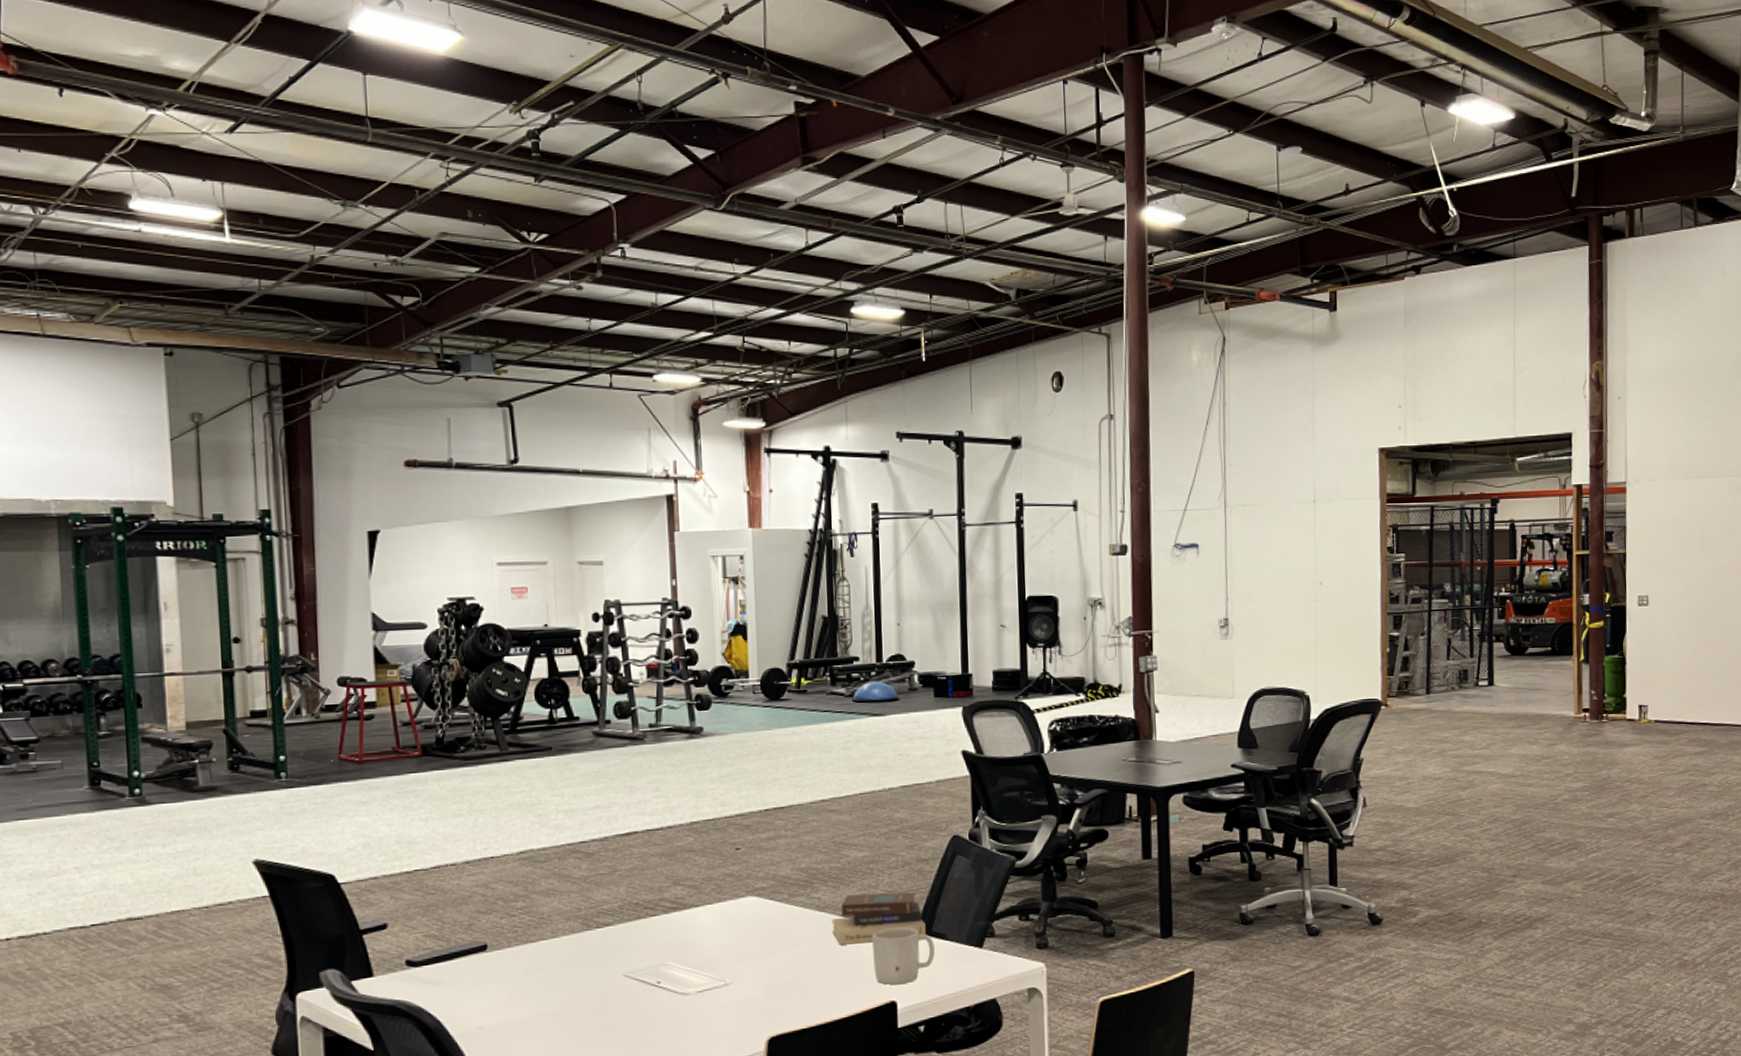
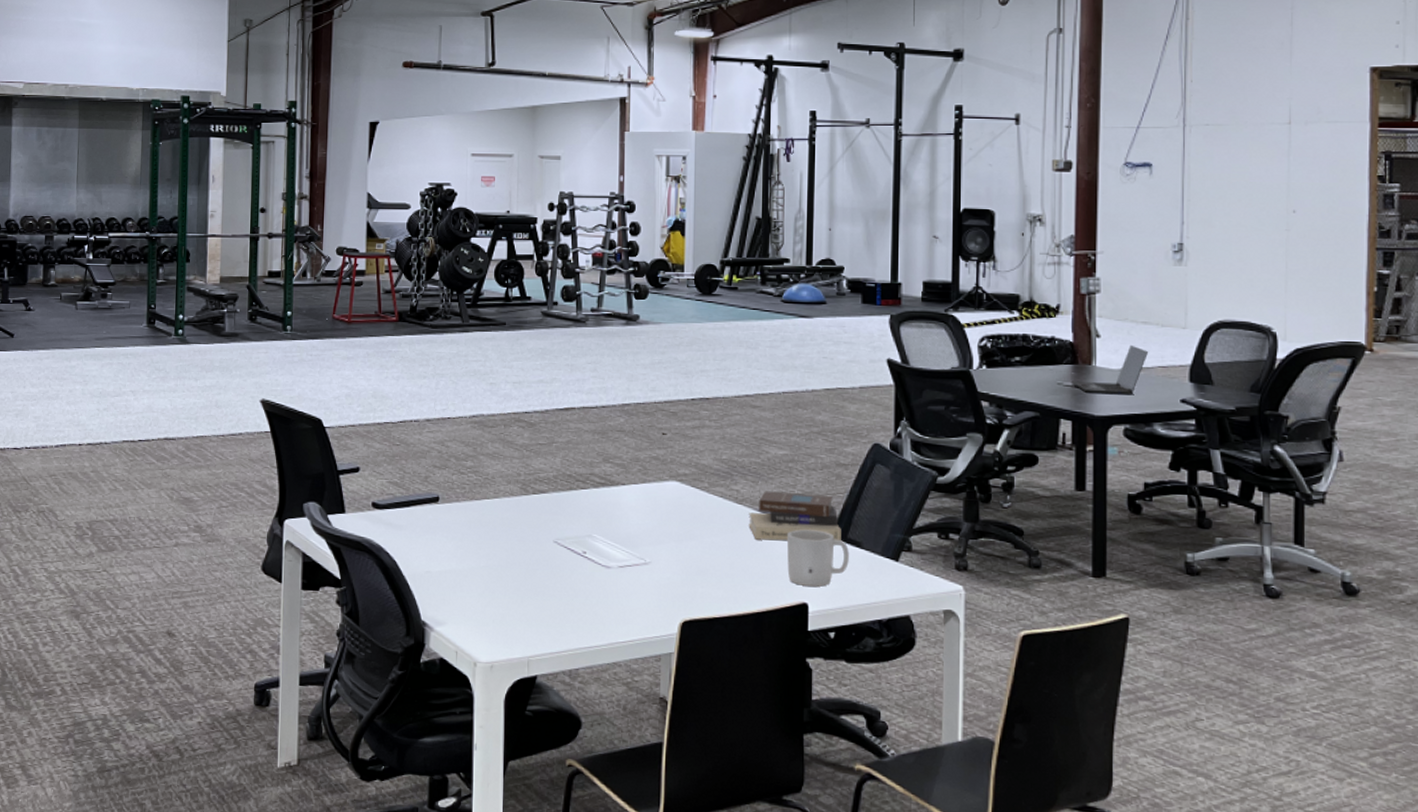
laptop: none [1135,717,1202,766] -> present [1072,344,1149,395]

